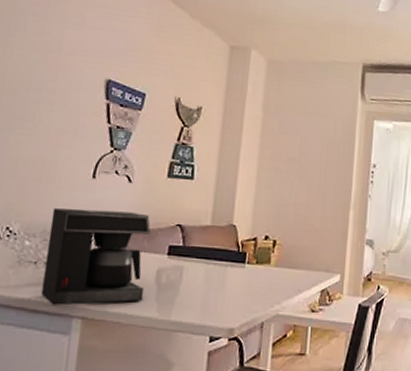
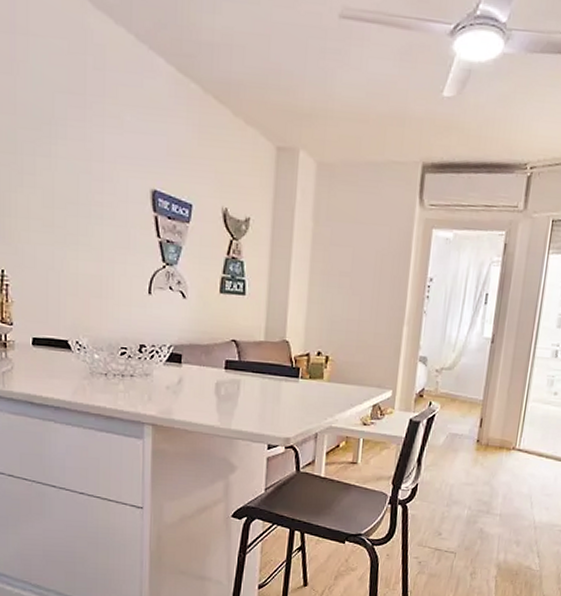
coffee maker: present [40,208,151,306] -> none [114,323,207,414]

